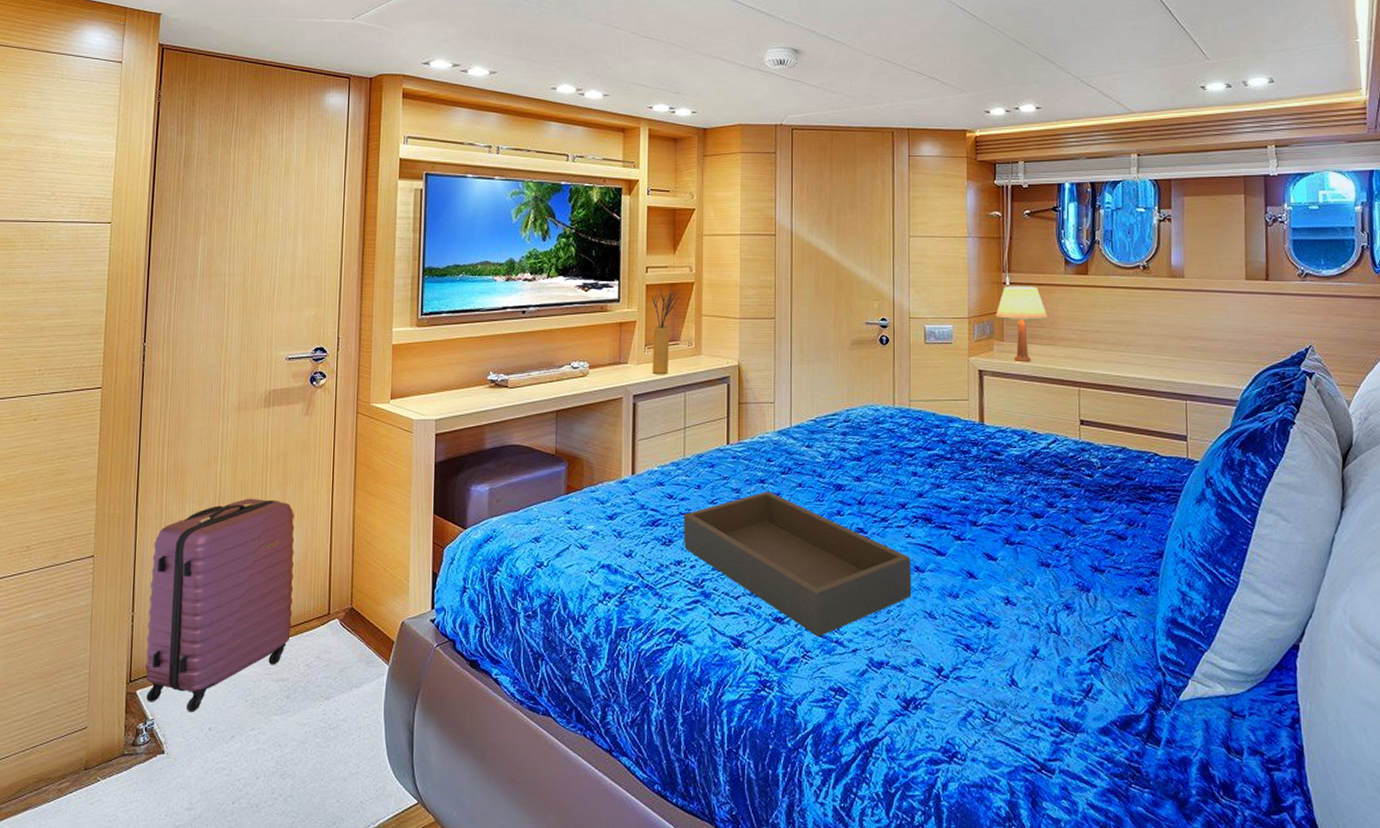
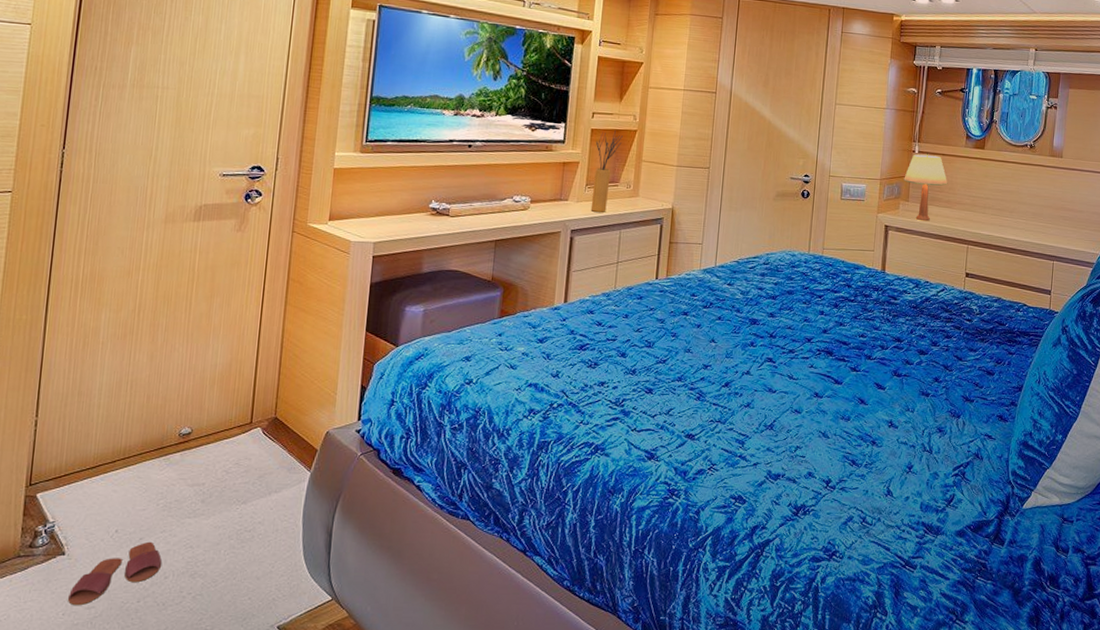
suitcase: present [145,498,295,713] -> none [47,309,220,515]
slippers: none [169,740,253,806] -> present [68,541,162,605]
tray: present [683,491,912,636] -> none [608,323,812,451]

